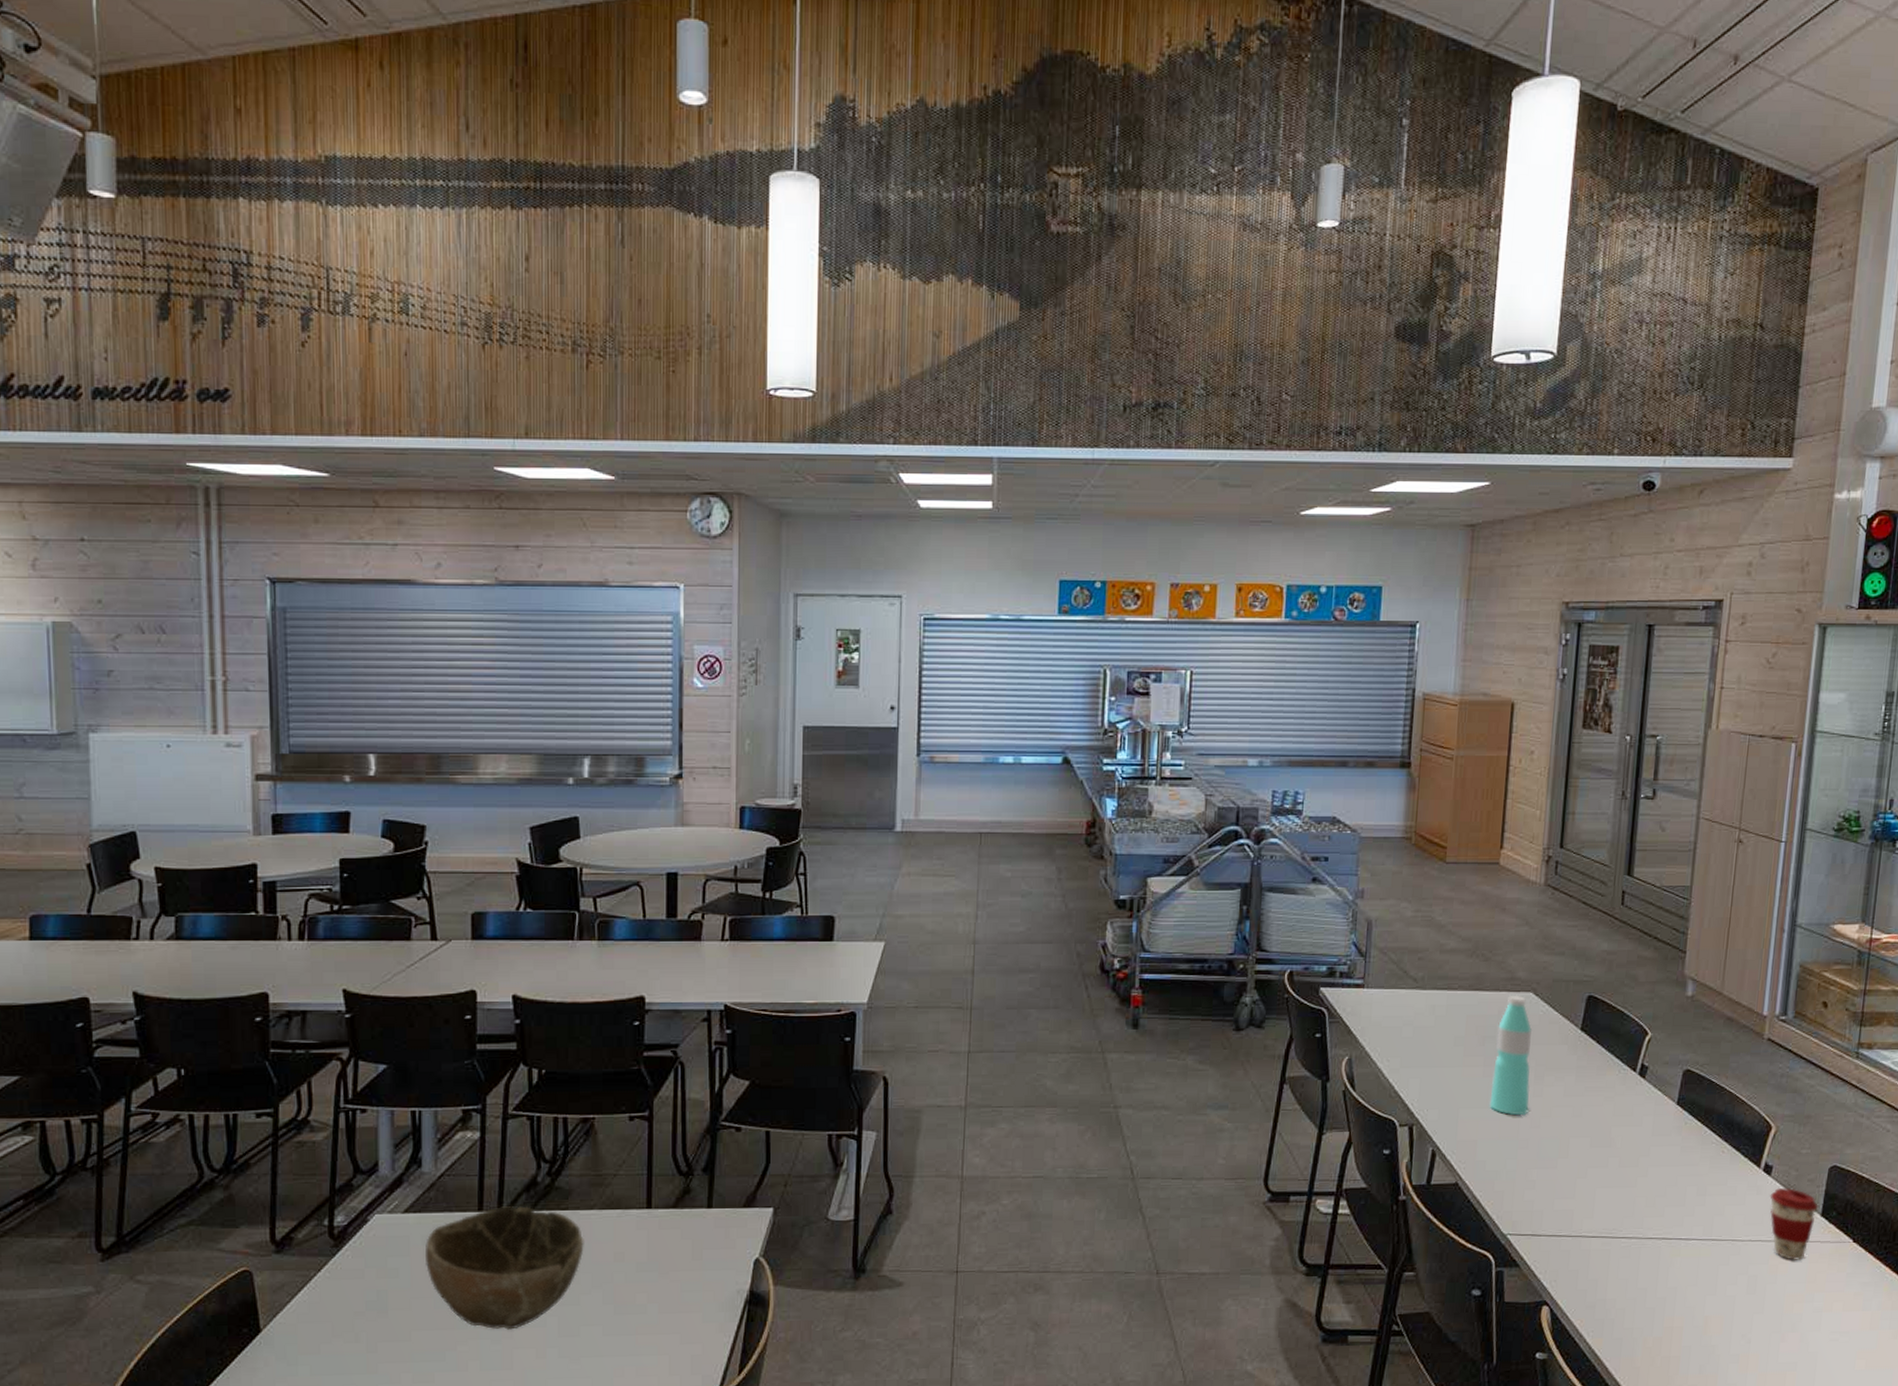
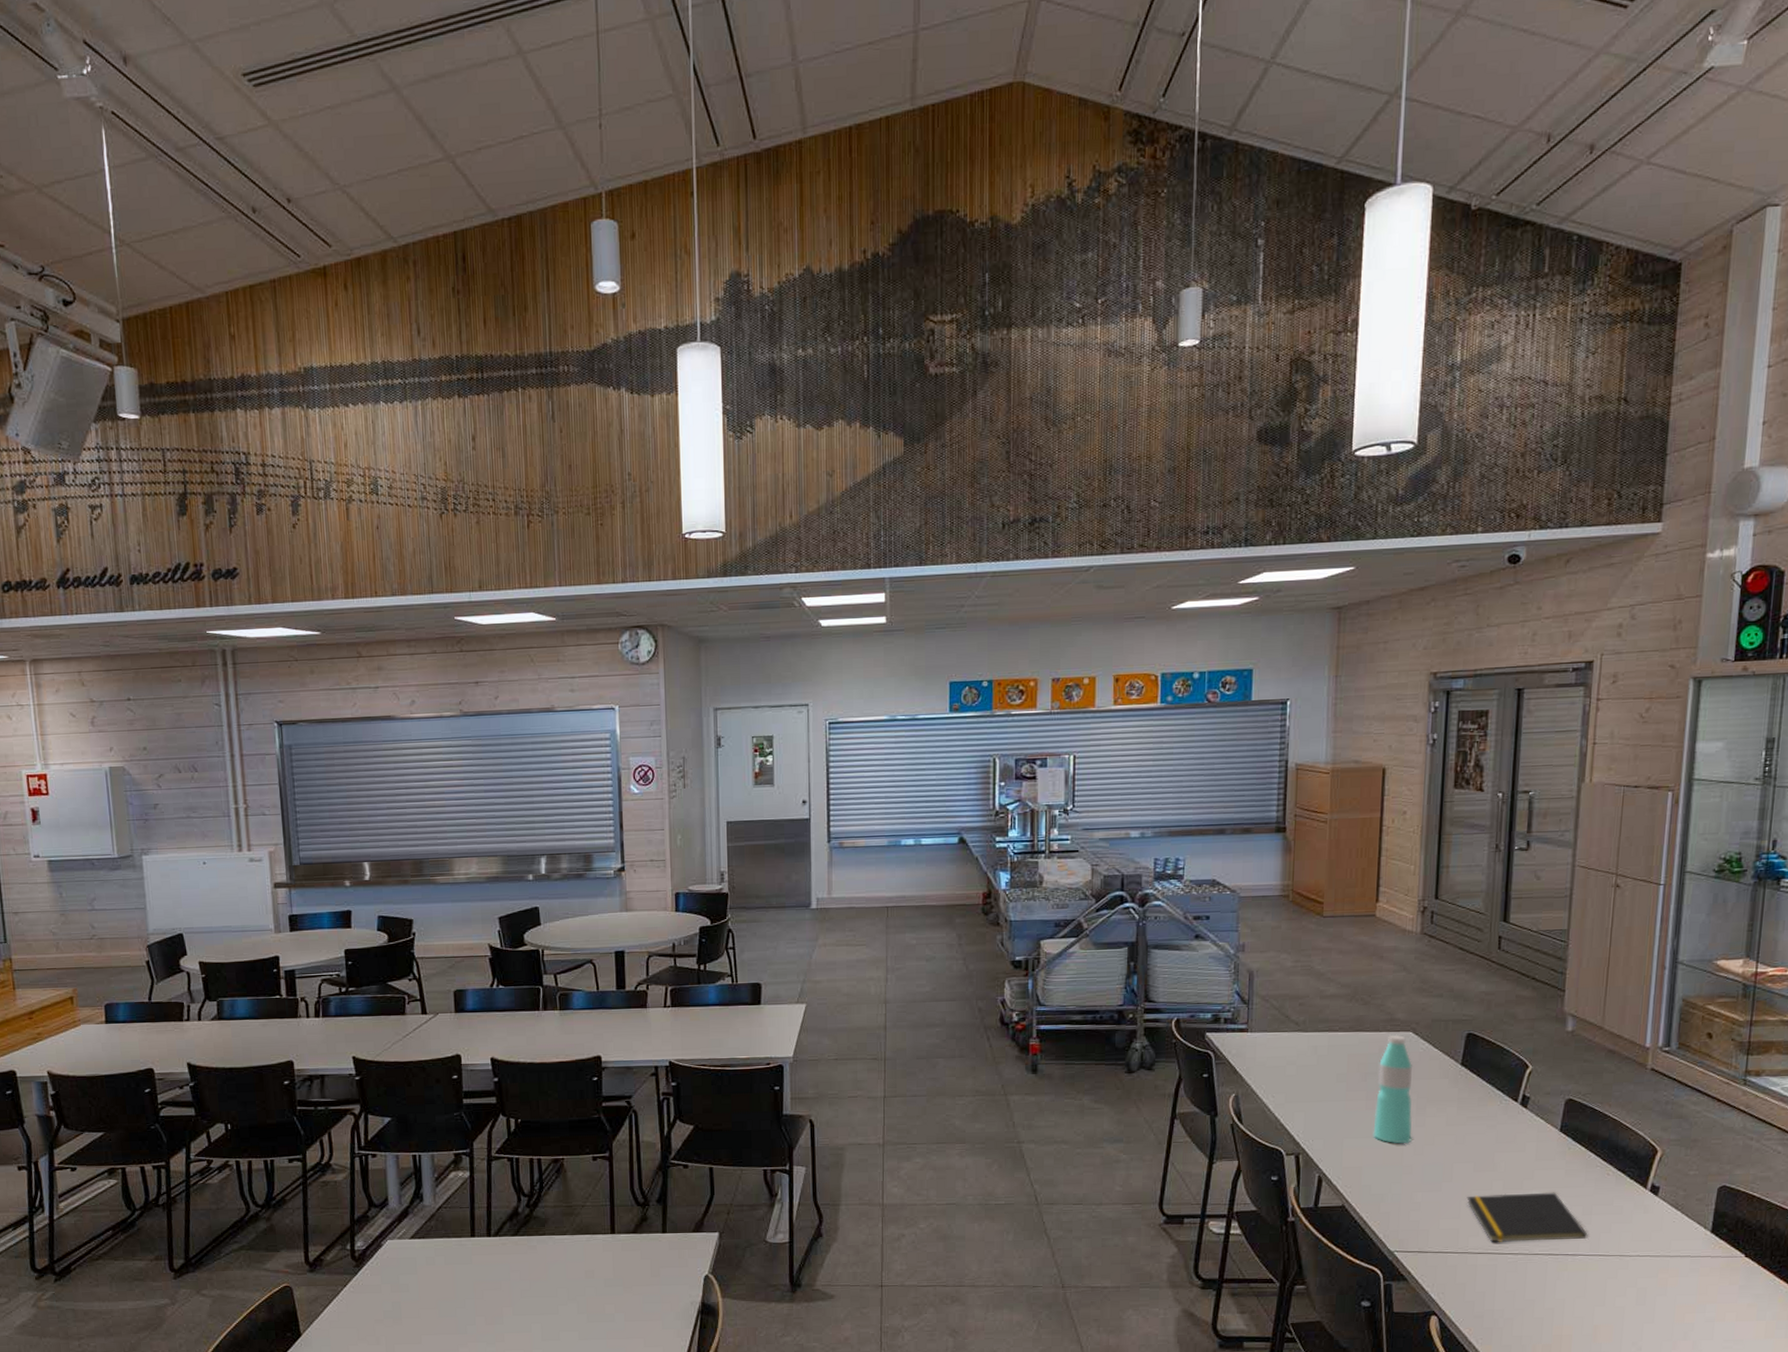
bowl: present [424,1206,584,1330] -> none [429,1232,560,1335]
notepad: none [1582,1170,1702,1226] -> present [1466,1192,1588,1243]
coffee cup: present [1770,1187,1818,1260] -> none [1657,1206,1708,1274]

